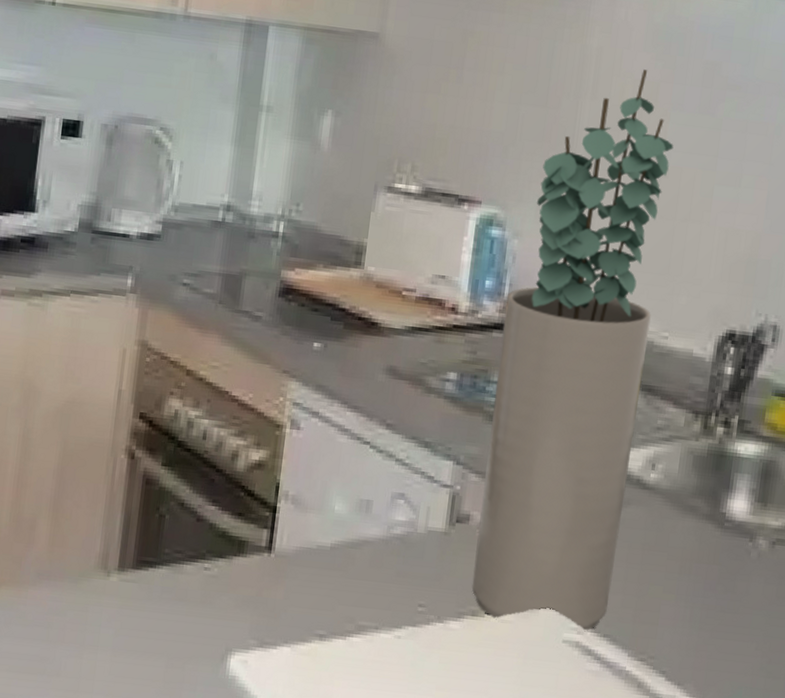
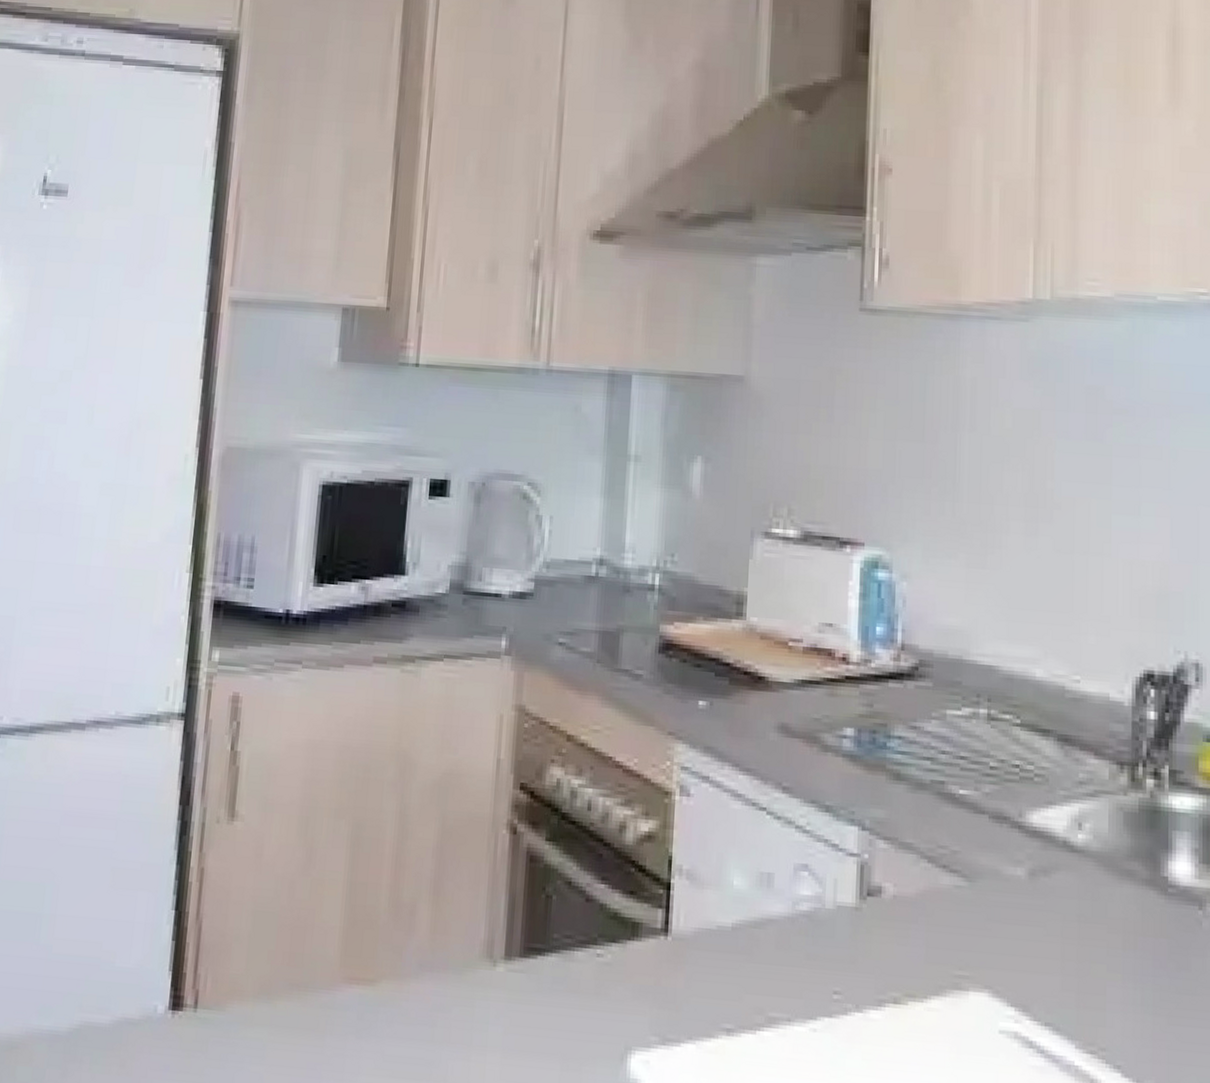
vase: present [472,70,674,632] -> none [891,398,1063,1020]

